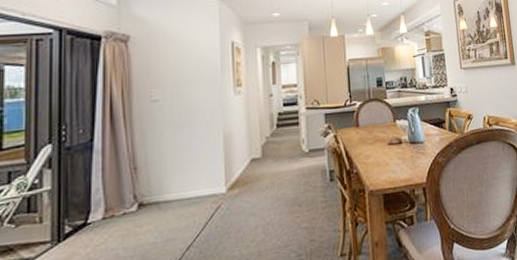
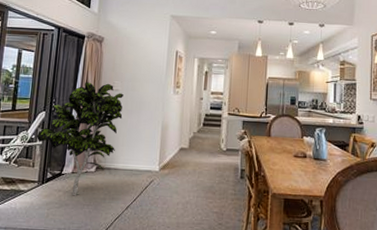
indoor plant: none [41,93,168,250] -> present [36,82,123,196]

